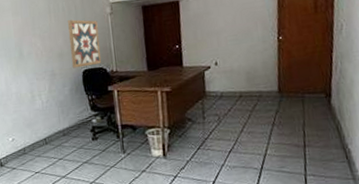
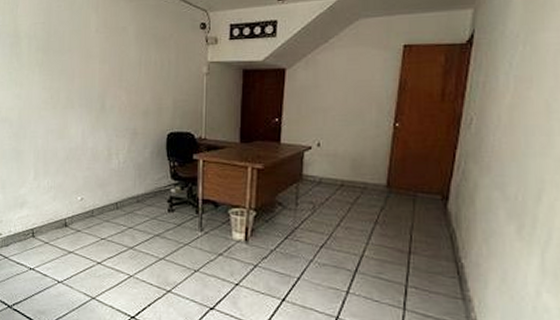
wall art: present [68,19,102,69] -> none [157,75,191,130]

